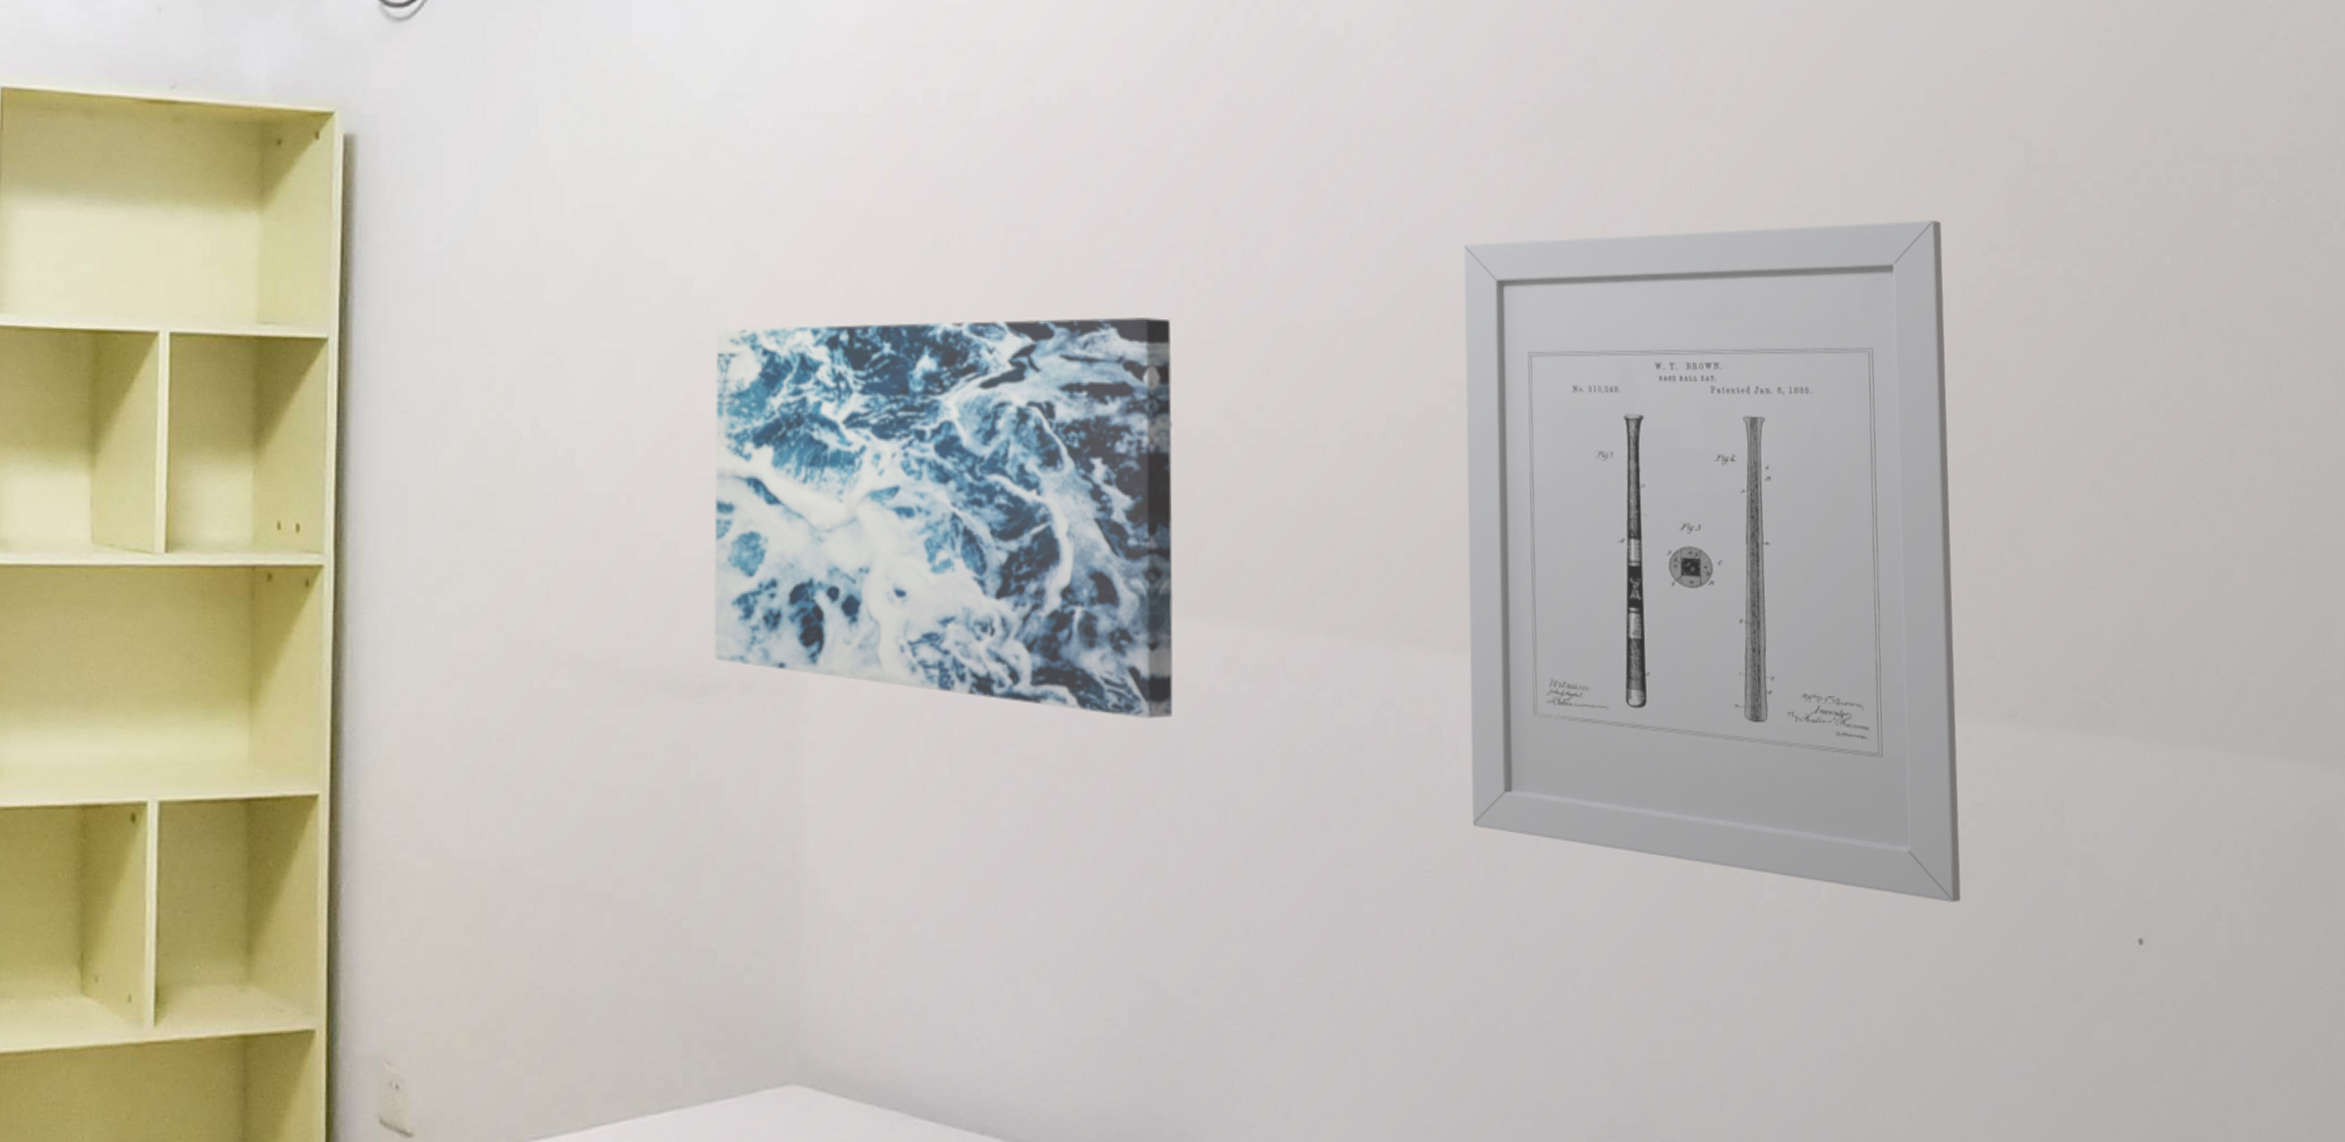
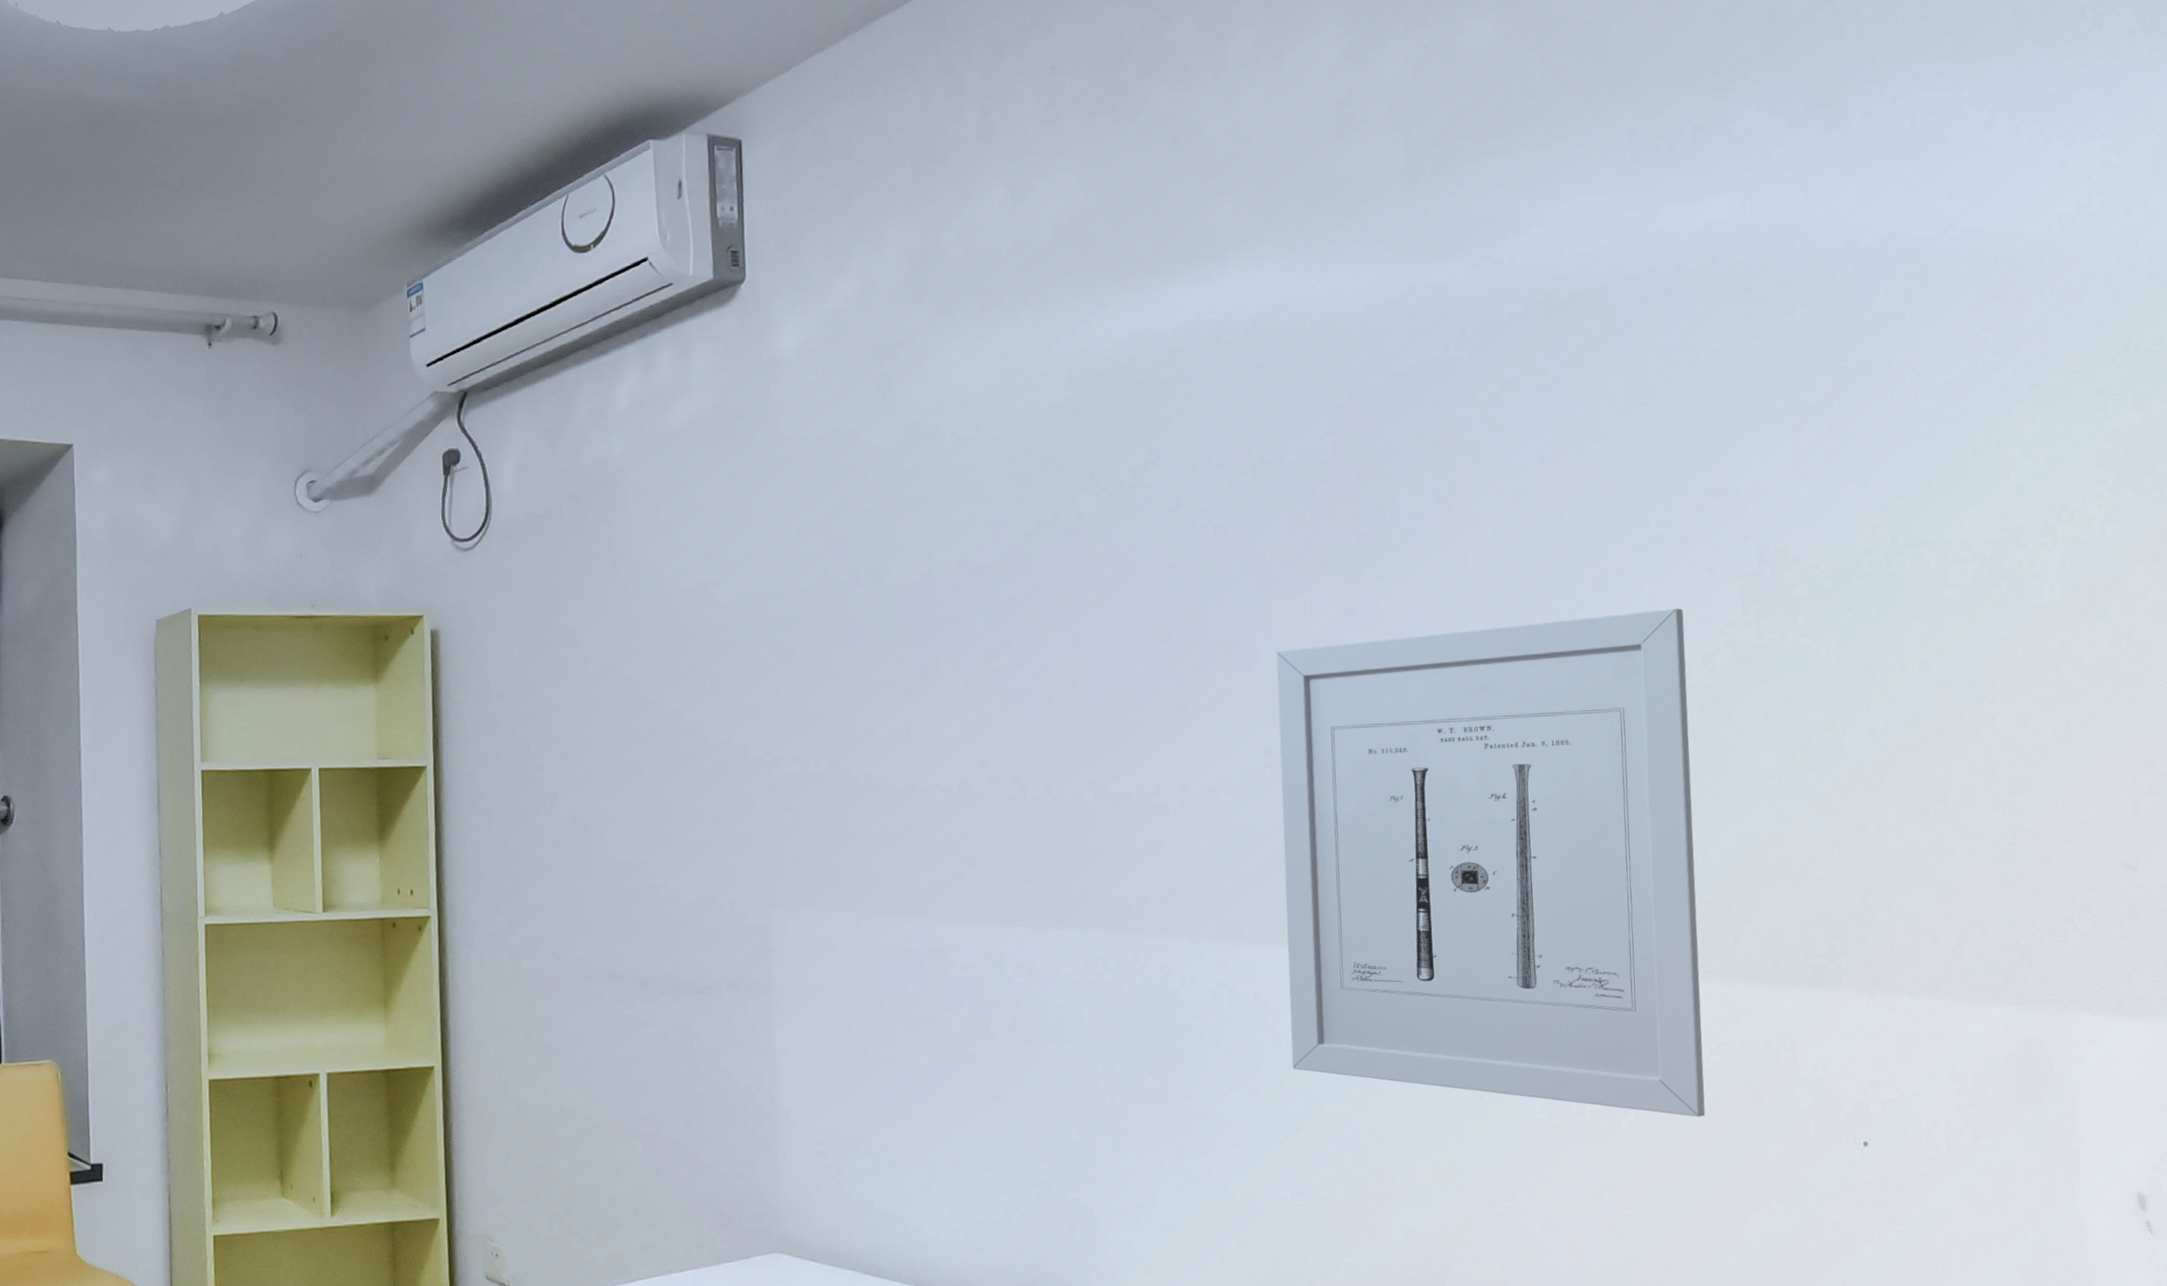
wall art: present [713,317,1173,719] -> none [701,718,1053,1000]

